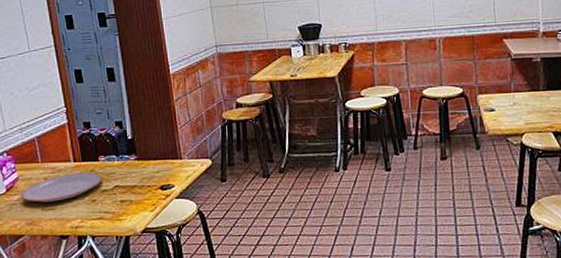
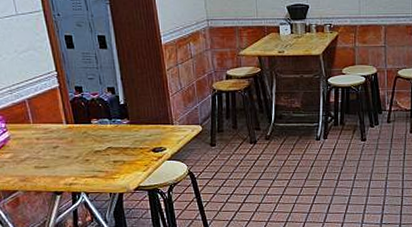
plate: present [21,172,102,203] -> none [13,134,95,161]

